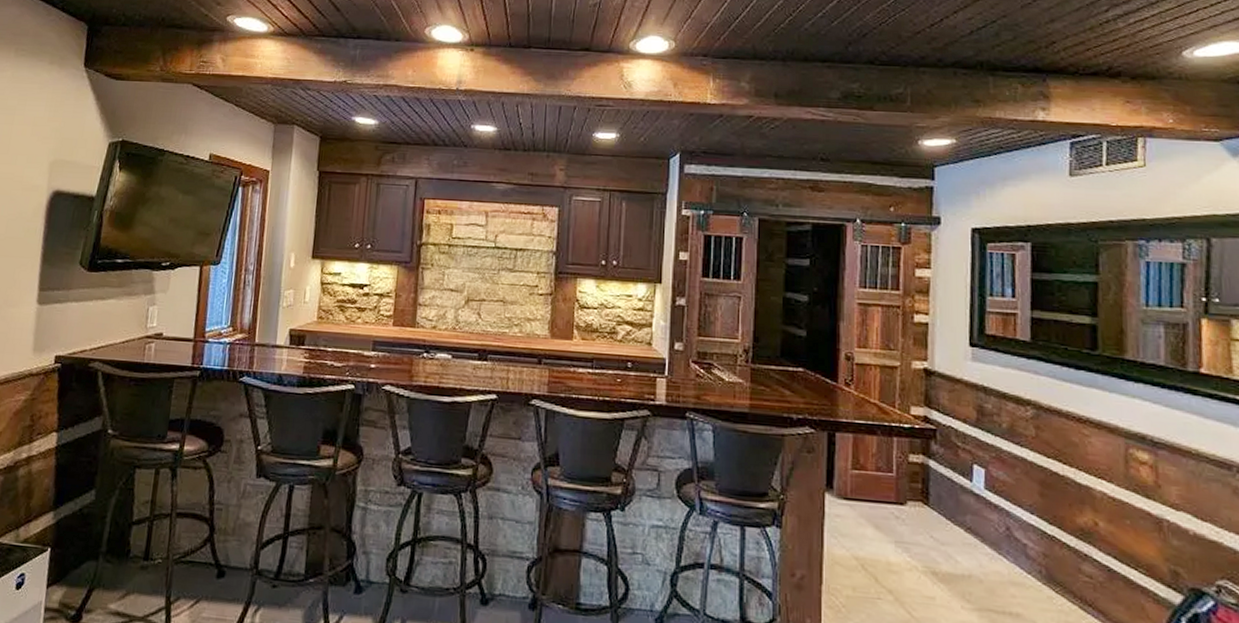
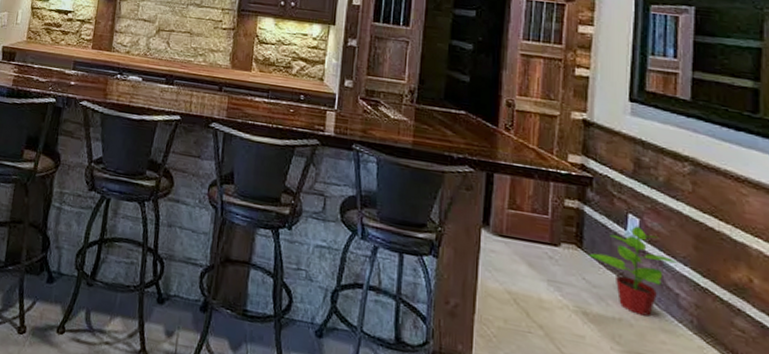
potted plant: none [934,475,1025,571] -> present [587,224,678,317]

